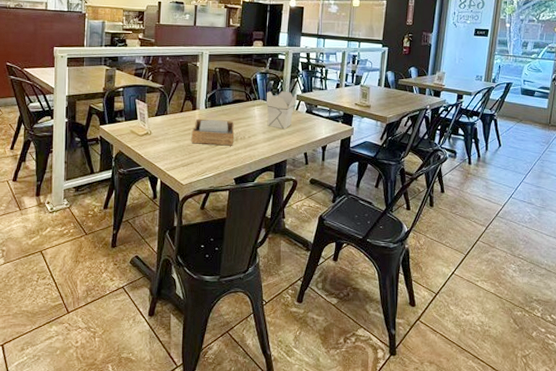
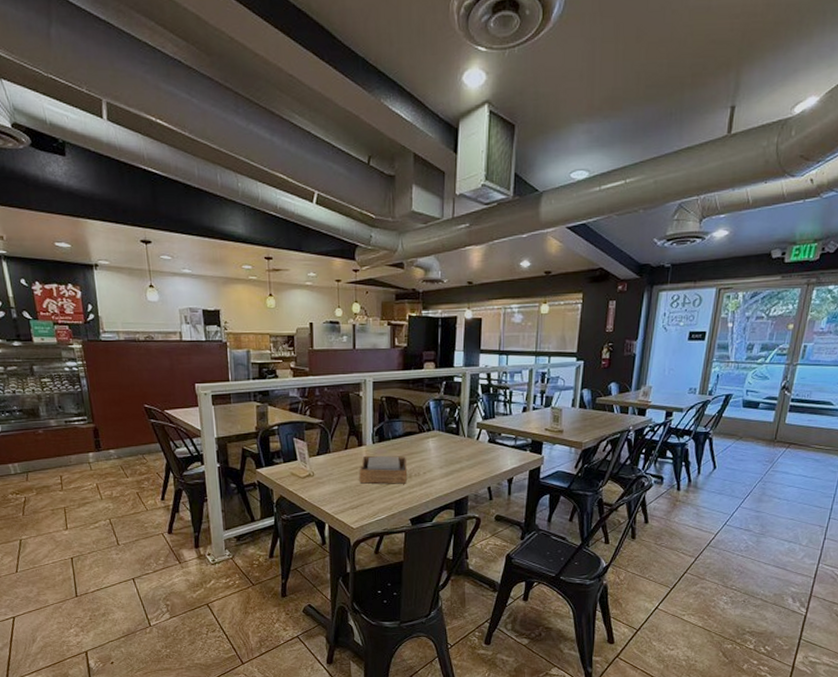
takeout container: present [266,91,297,130] -> none [442,419,477,463]

